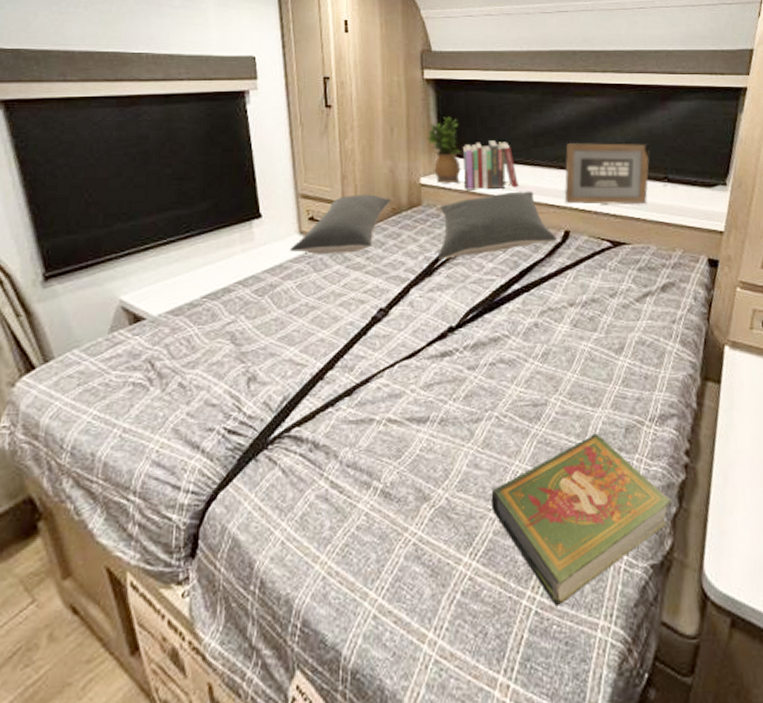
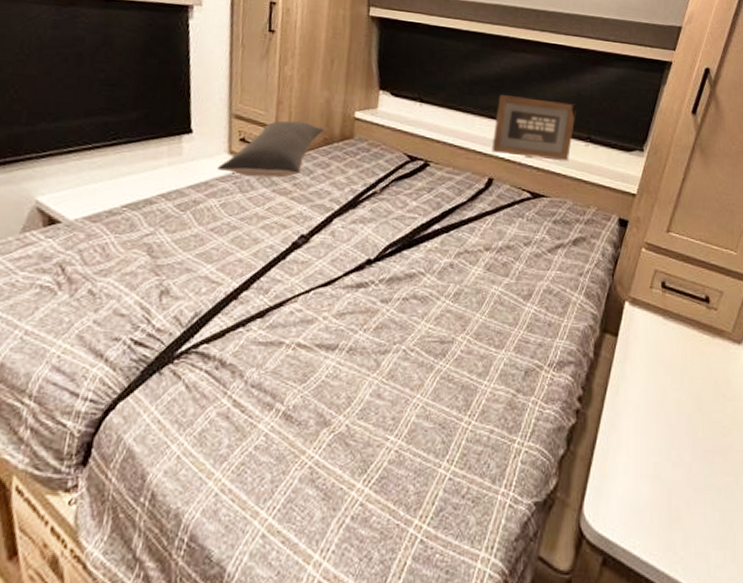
potted plant: present [426,116,461,184] -> none [365,55,398,121]
pillow: present [437,191,557,259] -> none [363,134,480,194]
books: present [462,140,519,191] -> none [397,83,450,132]
book: present [491,433,672,607] -> none [389,374,560,537]

